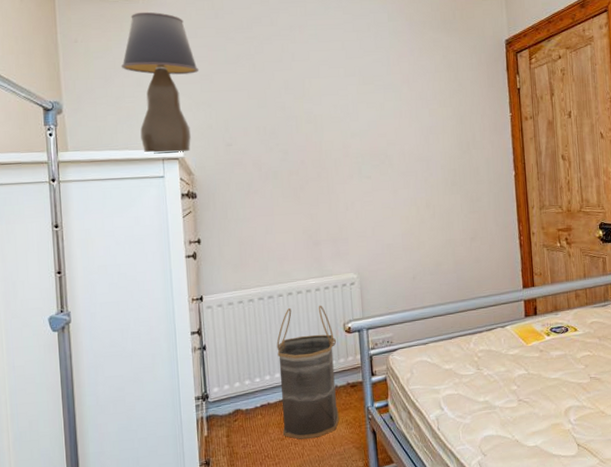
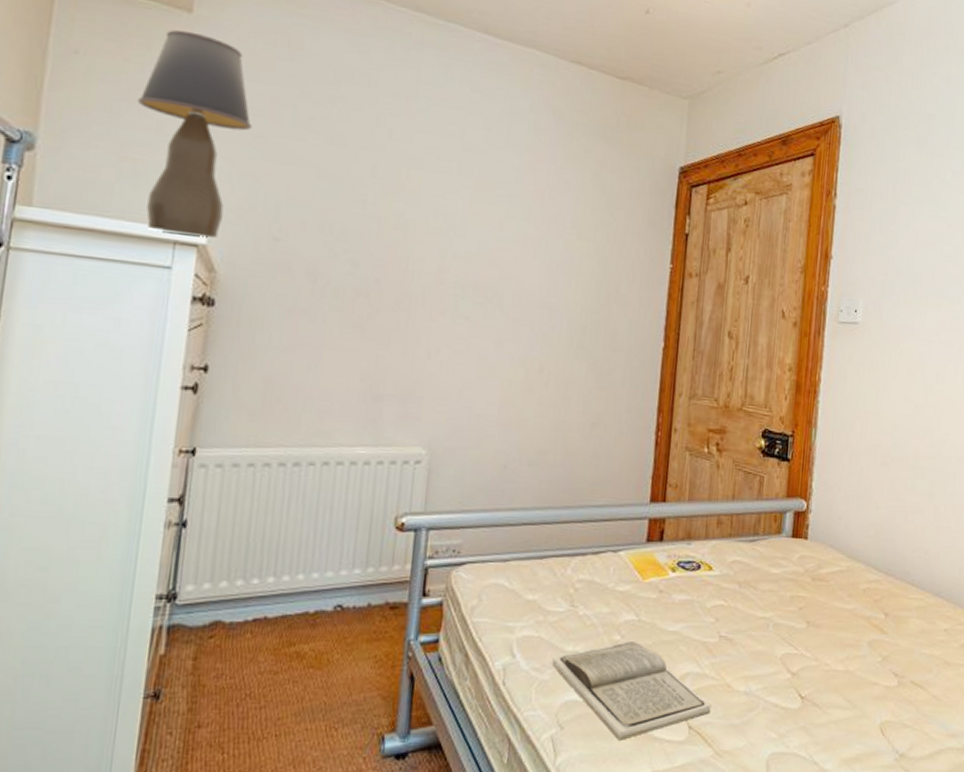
basket: present [276,305,340,440] -> none [278,483,382,676]
book: none [470,388,592,460] -> present [552,640,711,740]

